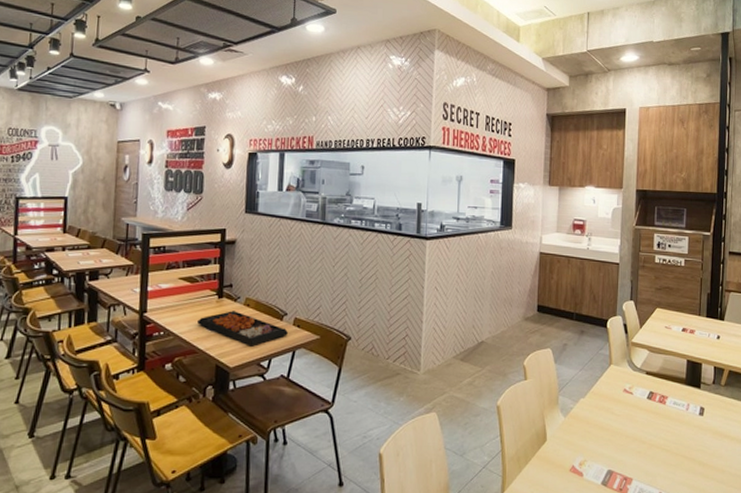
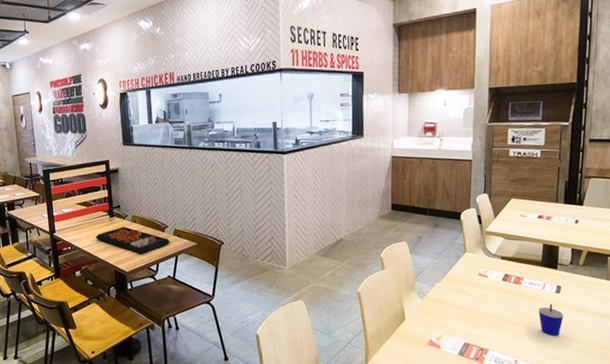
beverage cup: none [682,428,707,466] -> present [538,304,564,337]

